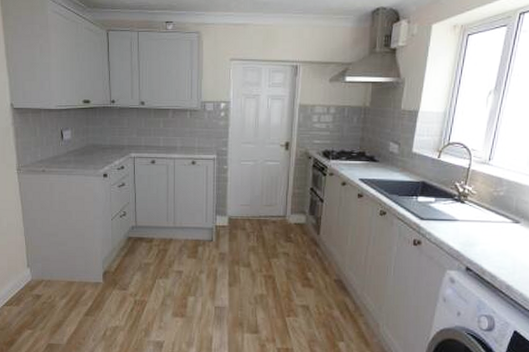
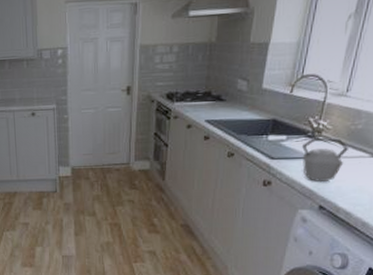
kettle: none [450,201,493,245] -> present [302,137,350,183]

